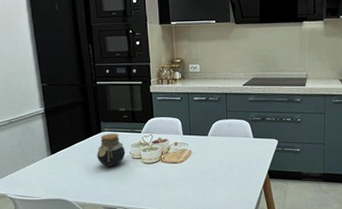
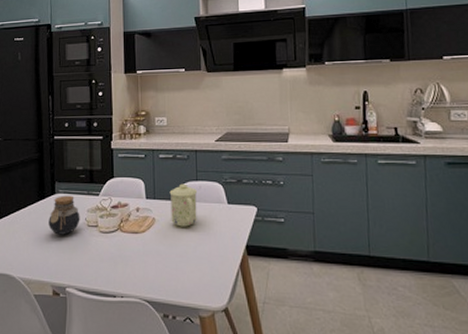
mug: none [203,121,228,157] -> present [169,183,198,227]

